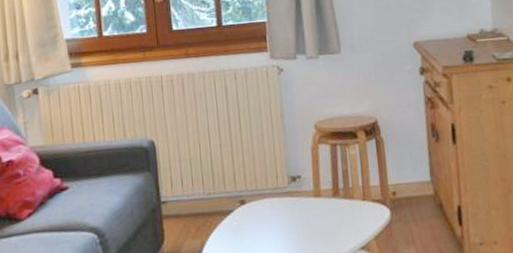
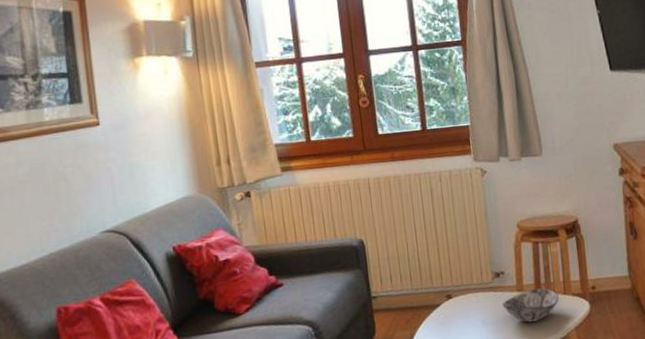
decorative bowl: none [298,193,358,231] -> present [502,288,559,323]

